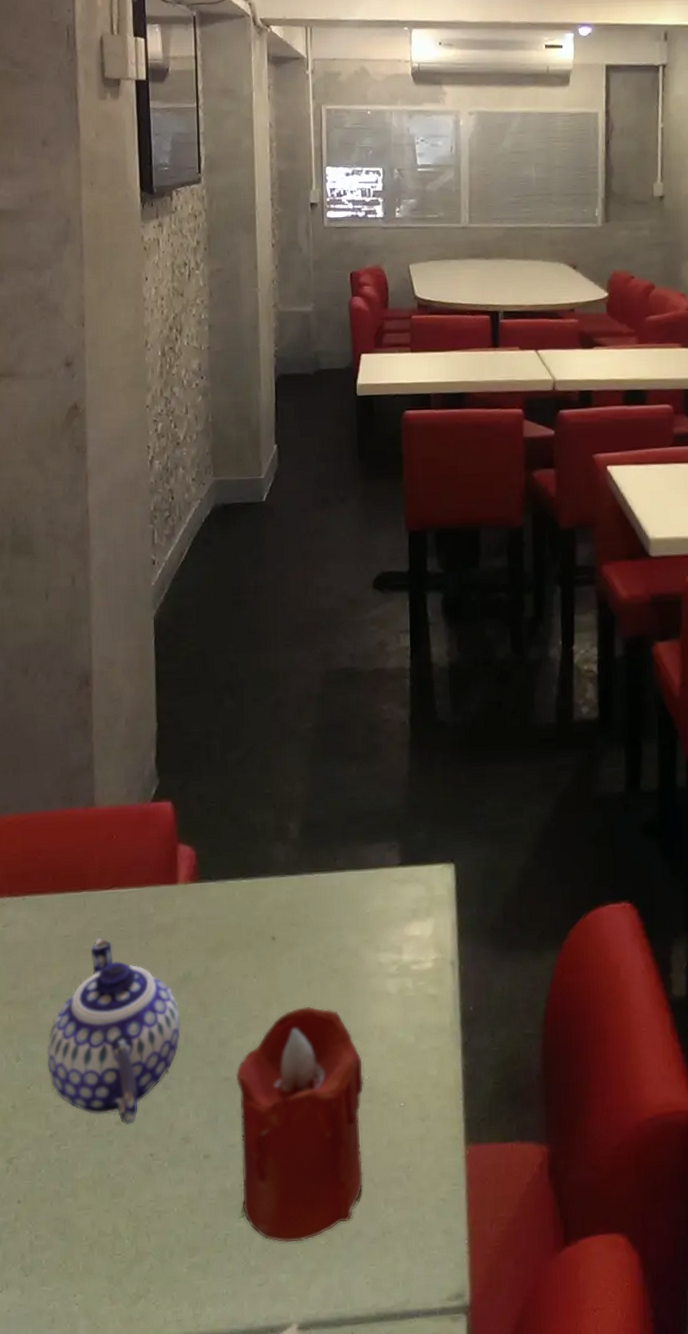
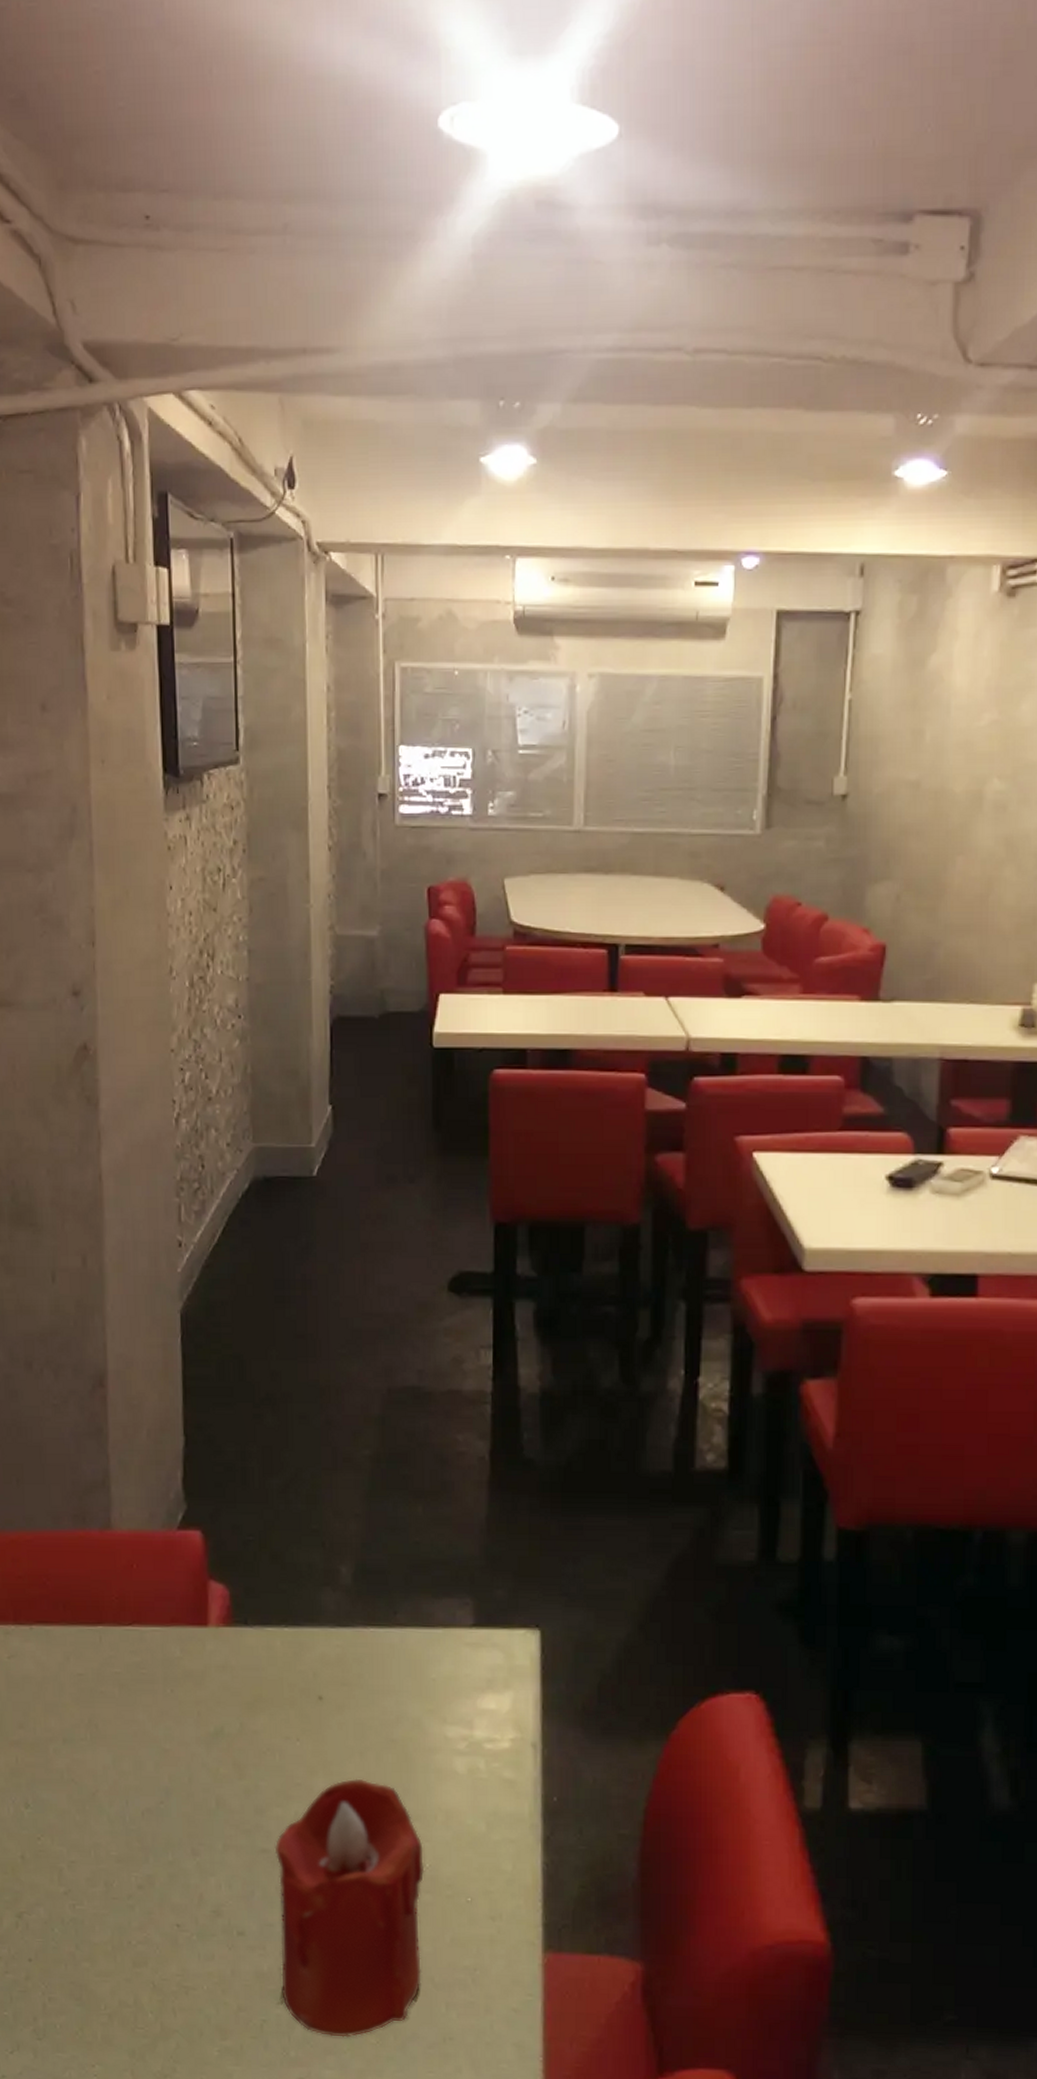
teapot: present [46,936,181,1125] -> none [58,1678,211,1890]

